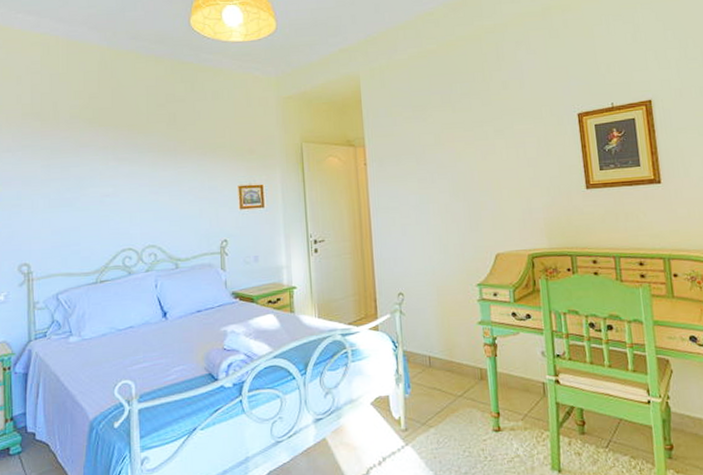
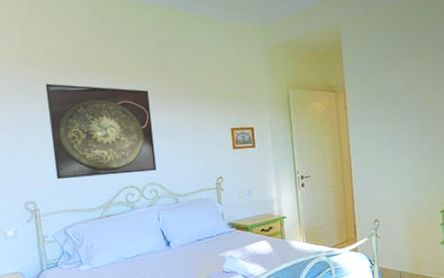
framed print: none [50,138,157,241] -> present [45,83,157,180]

